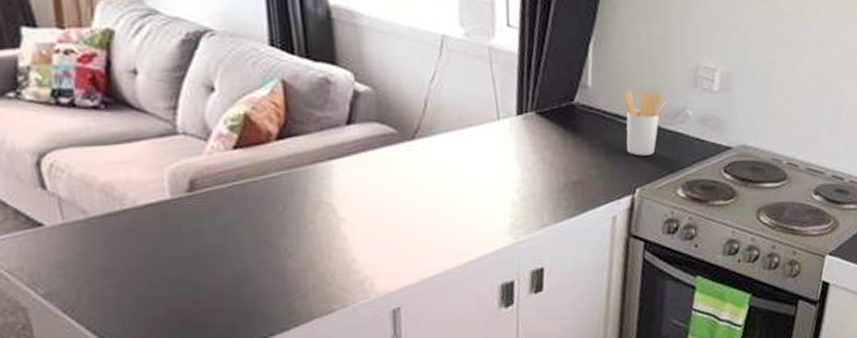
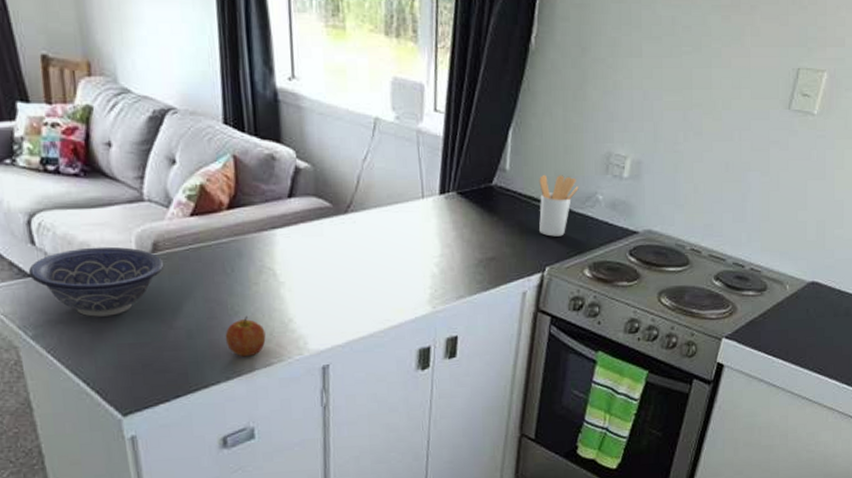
decorative bowl: none [38,187,204,269] -> present [28,246,165,317]
apple: none [278,257,326,305] -> present [225,315,266,357]

